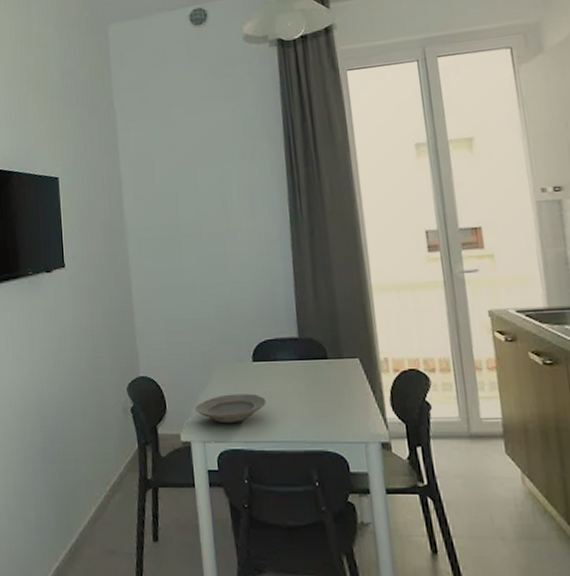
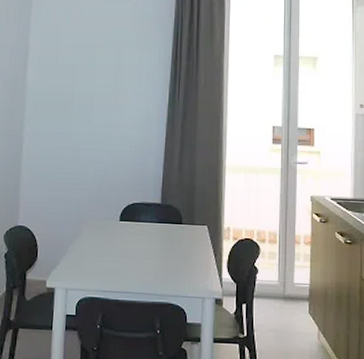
plate: present [194,393,266,424] -> none [62,247,126,274]

